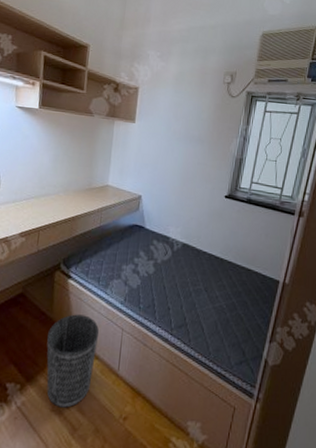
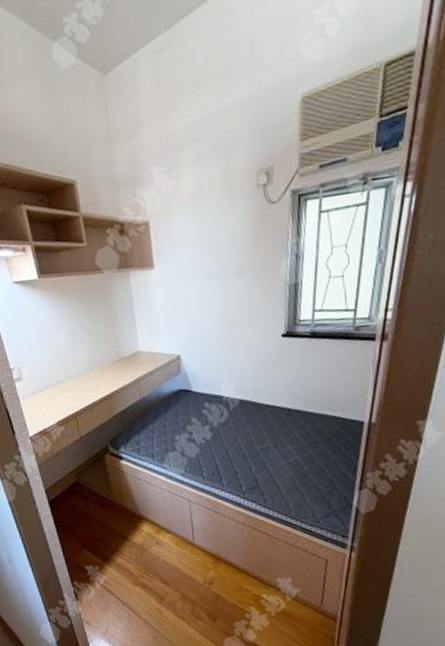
wastebasket: present [46,314,100,408] -> none [113,493,168,581]

